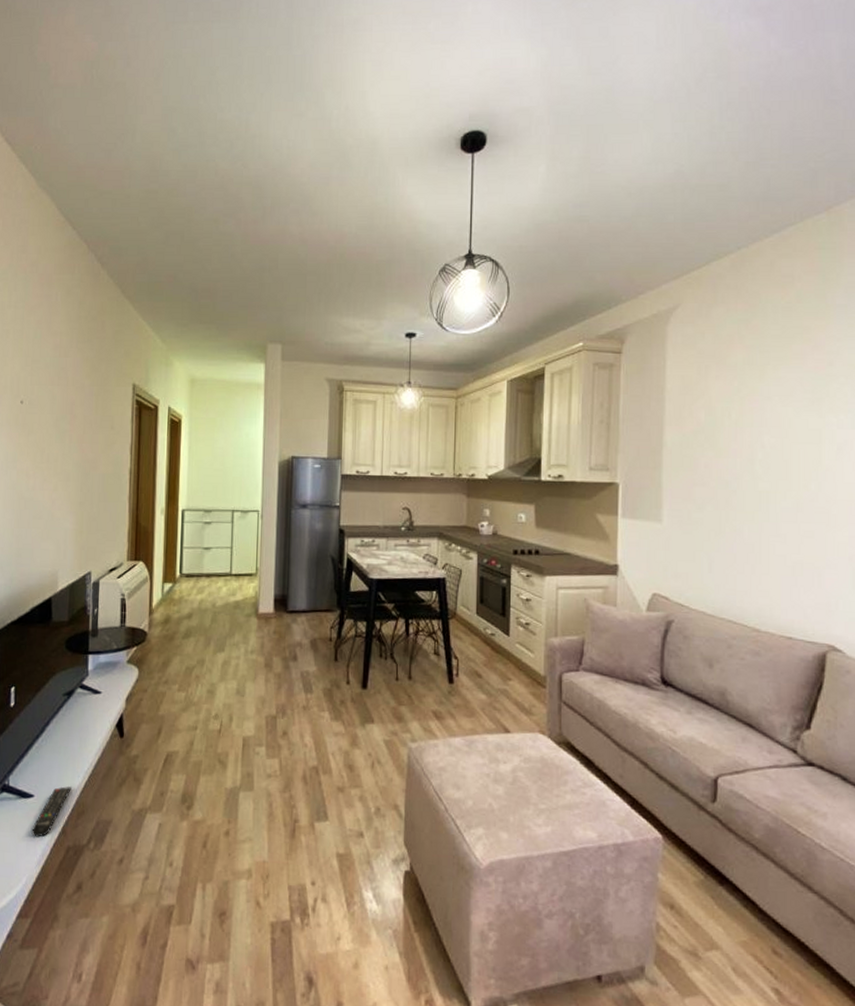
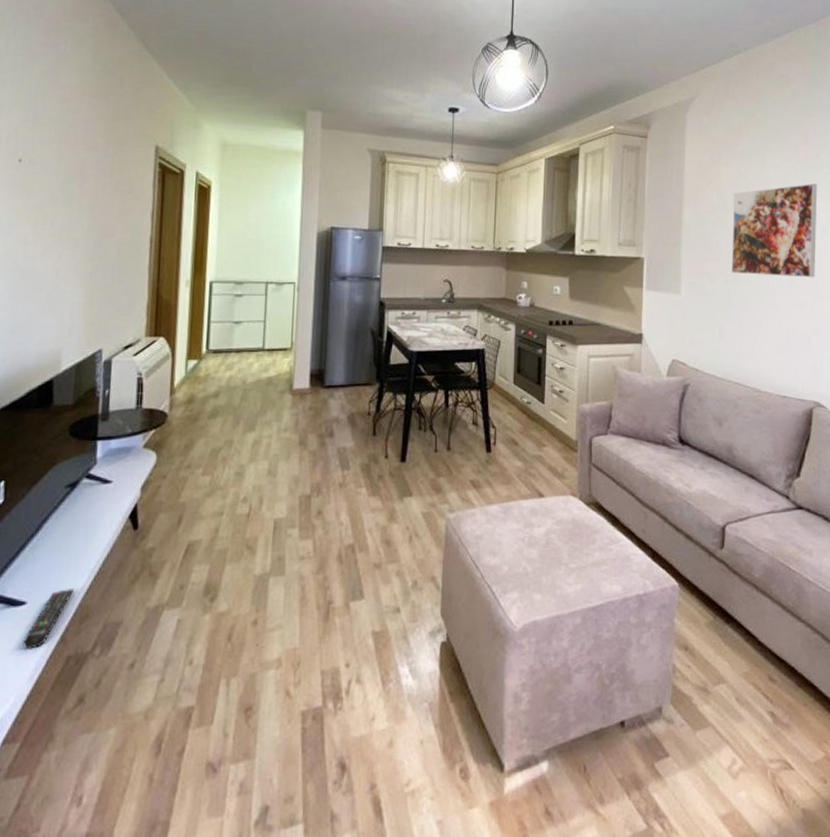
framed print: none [723,396,831,504] -> present [731,183,818,278]

